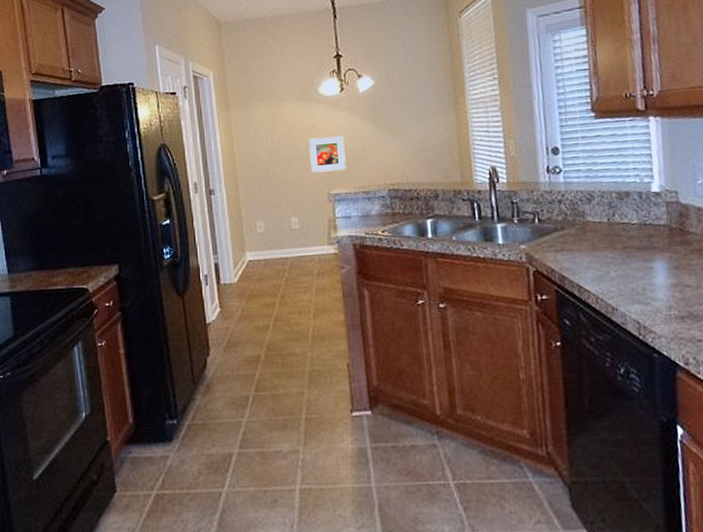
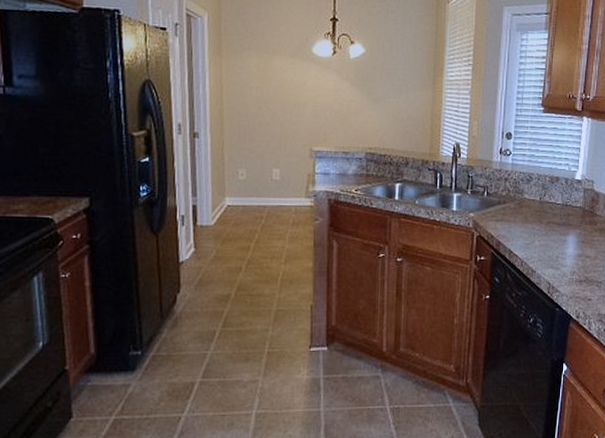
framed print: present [308,136,346,173] -> none [297,95,331,130]

